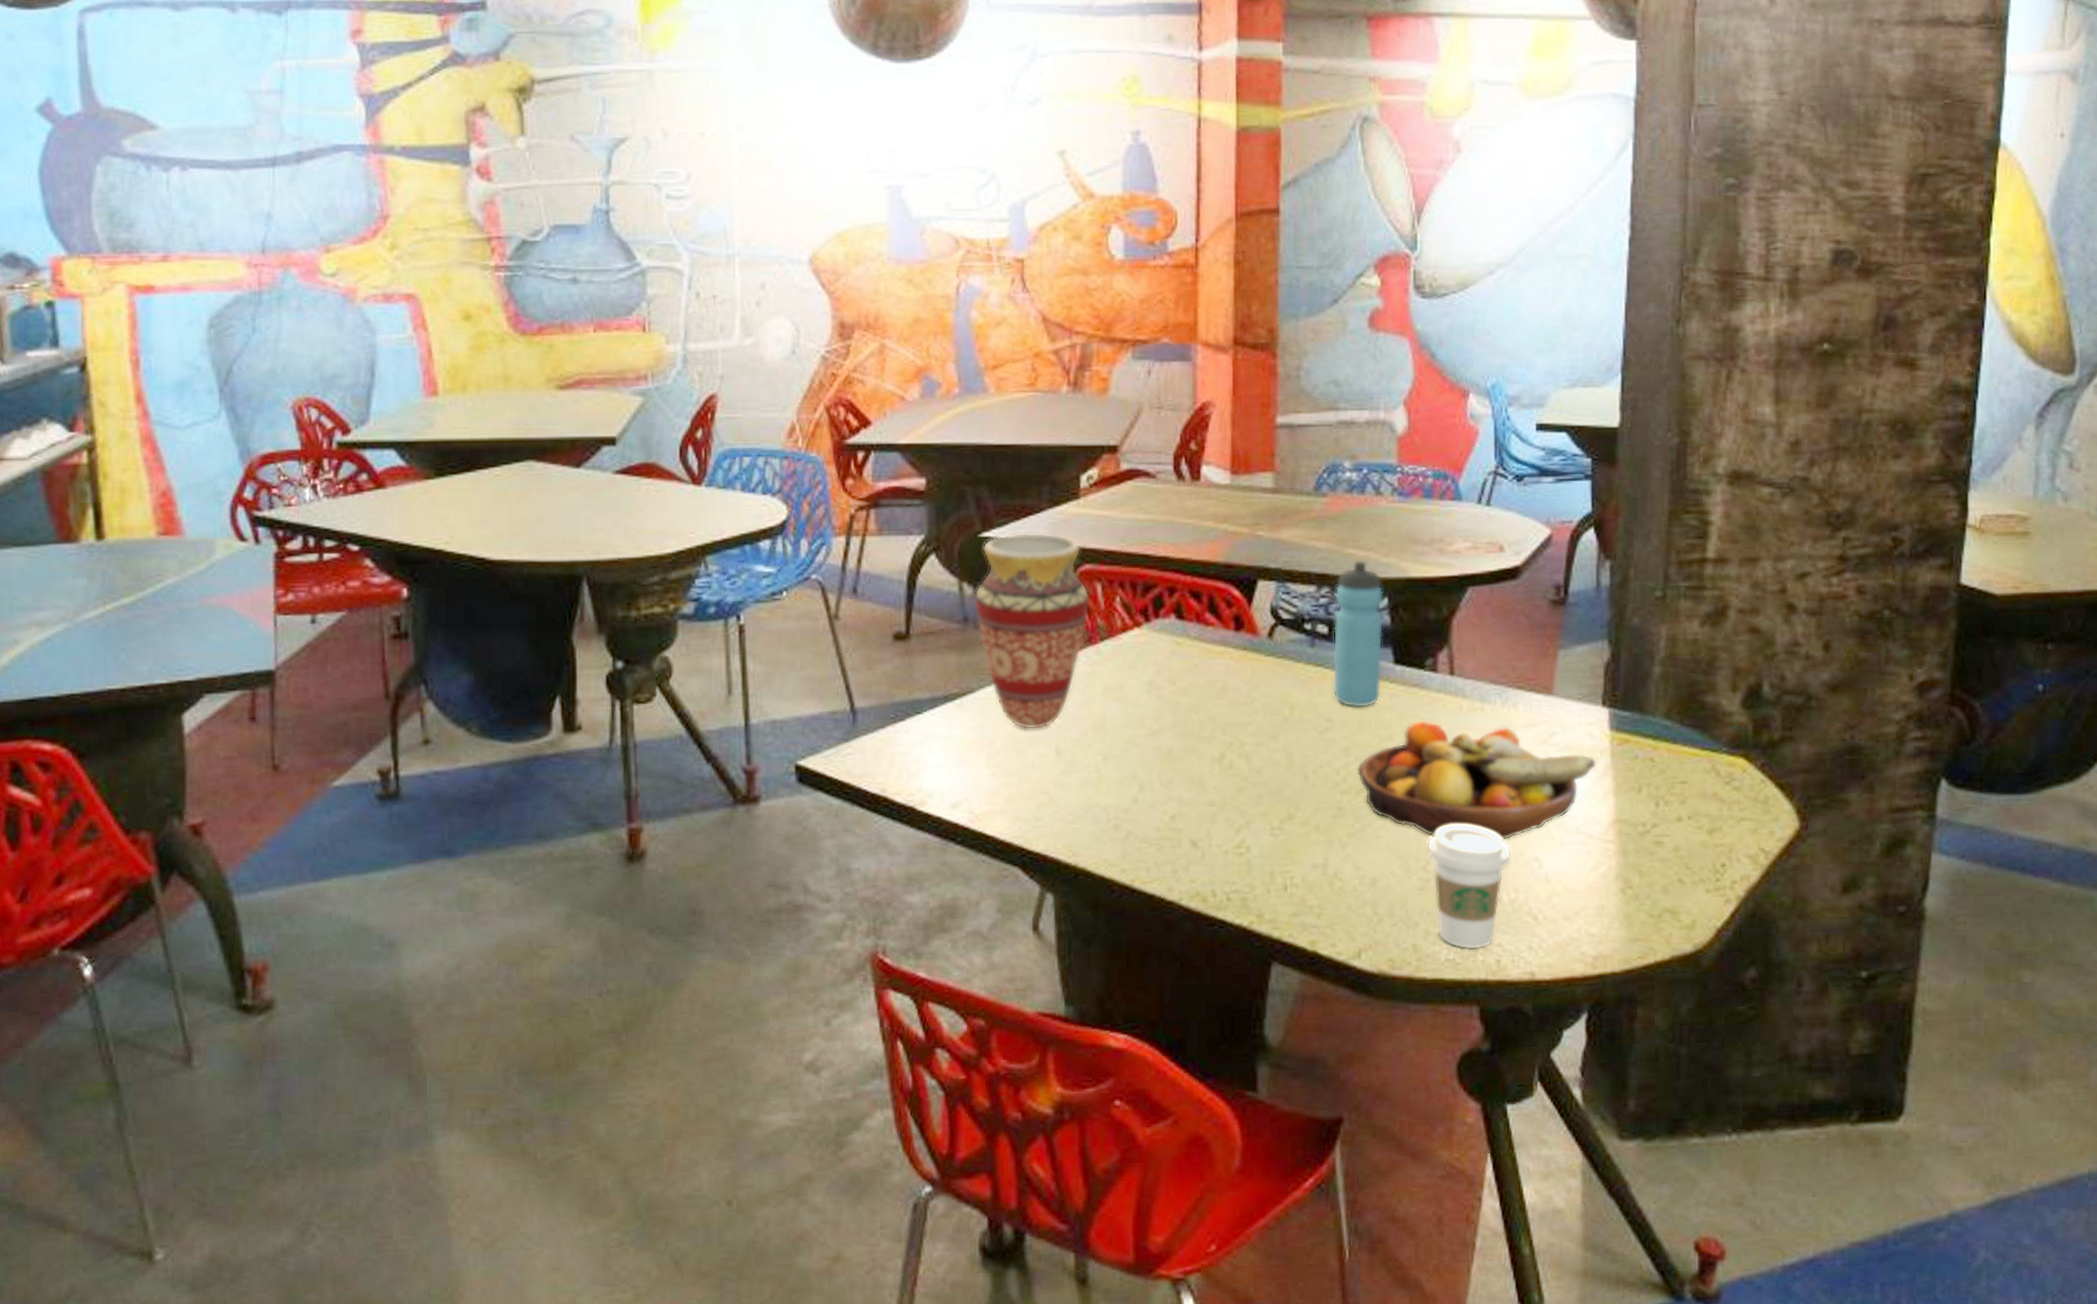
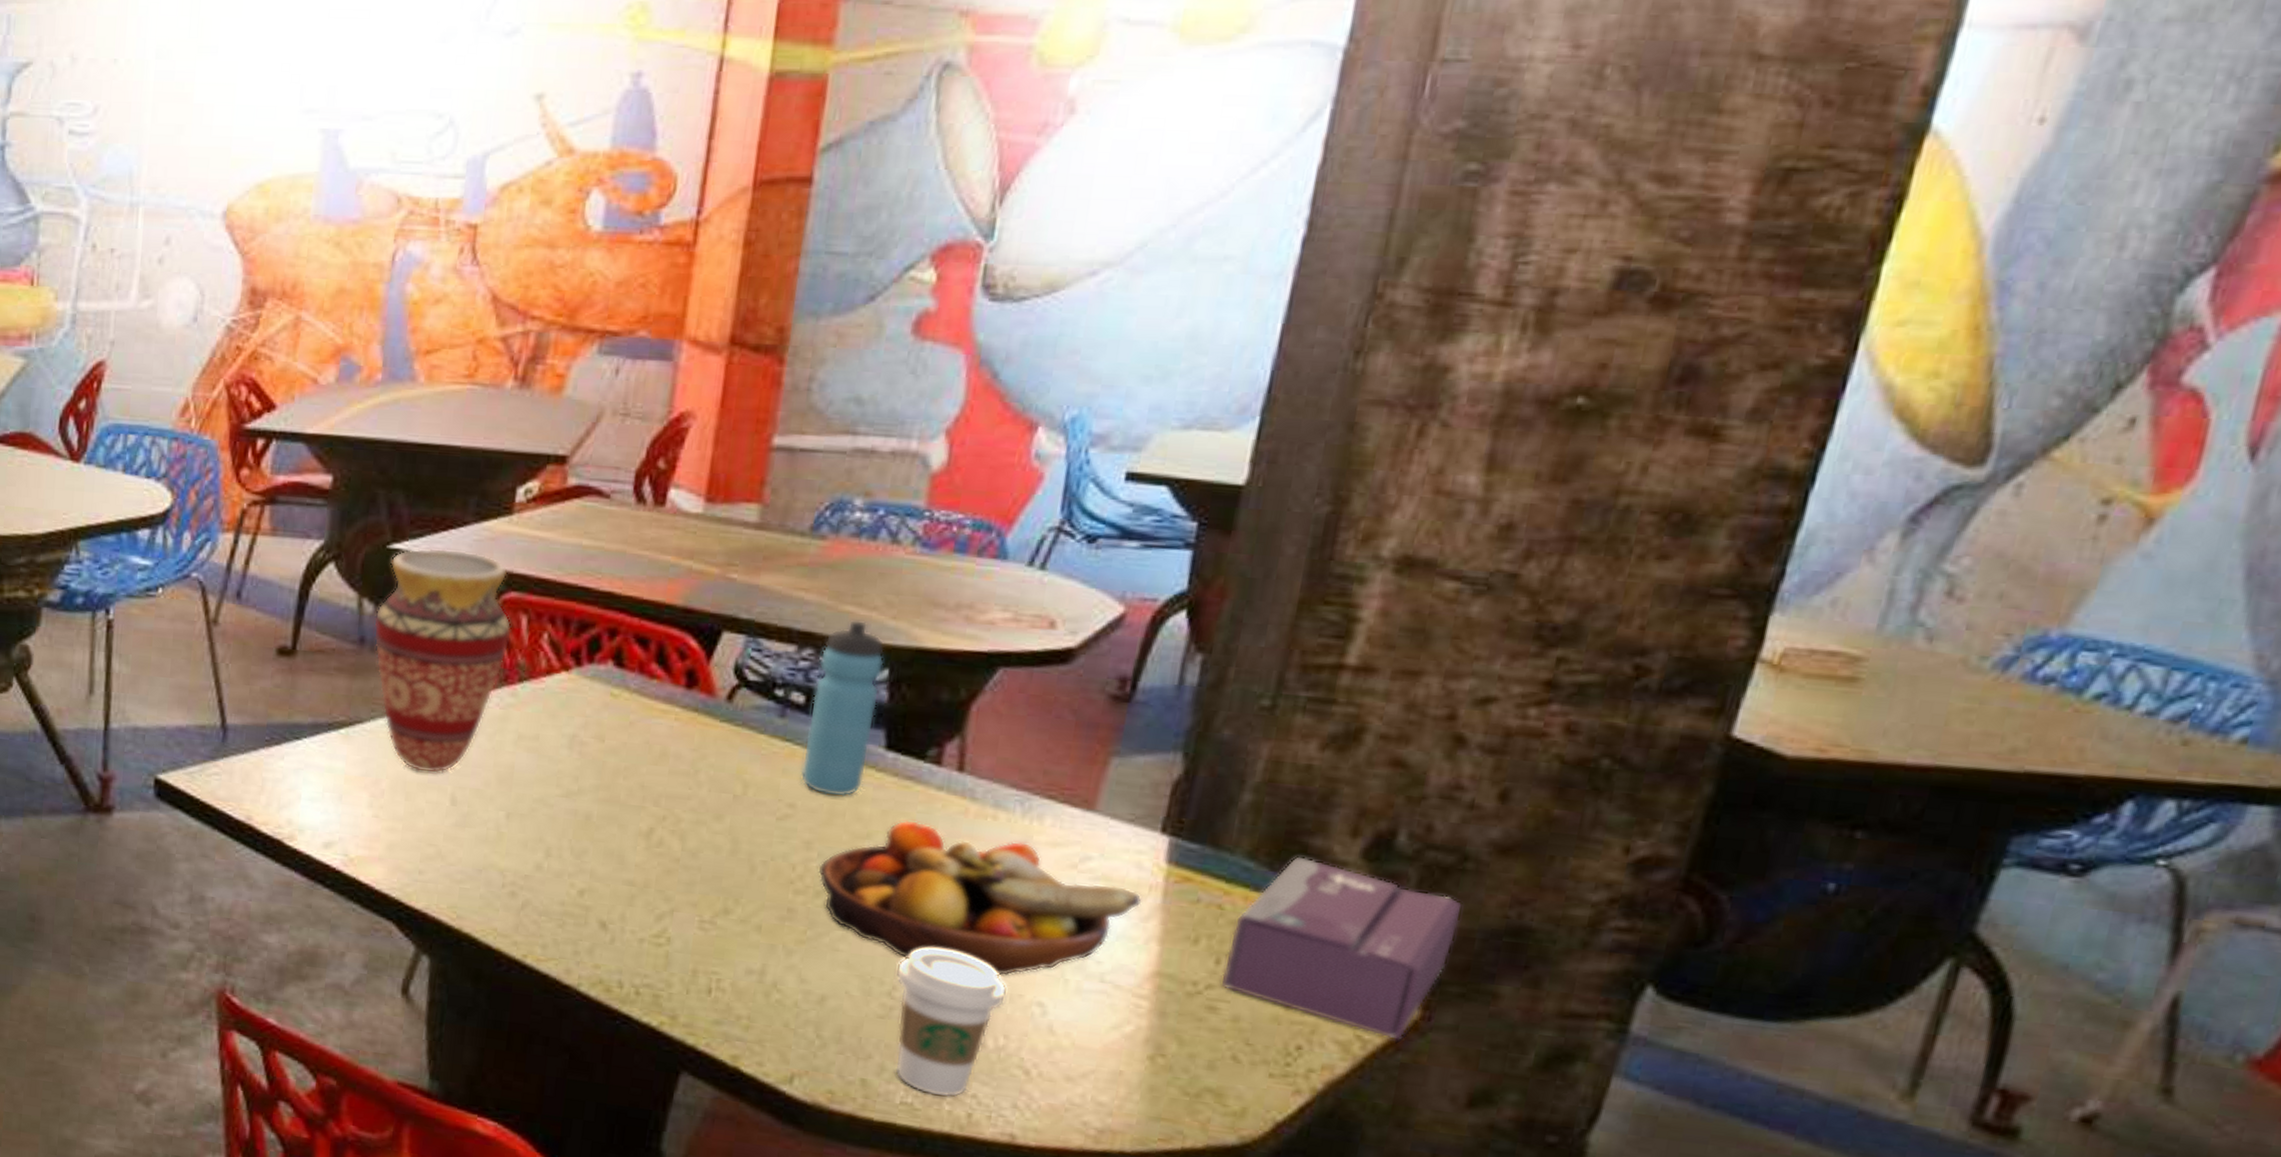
tissue box: none [1661,712,1815,849] -> present [1220,856,1464,1041]

